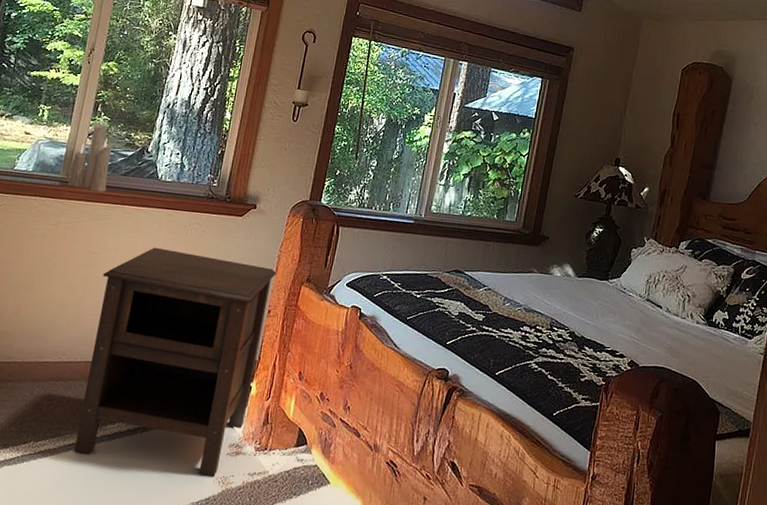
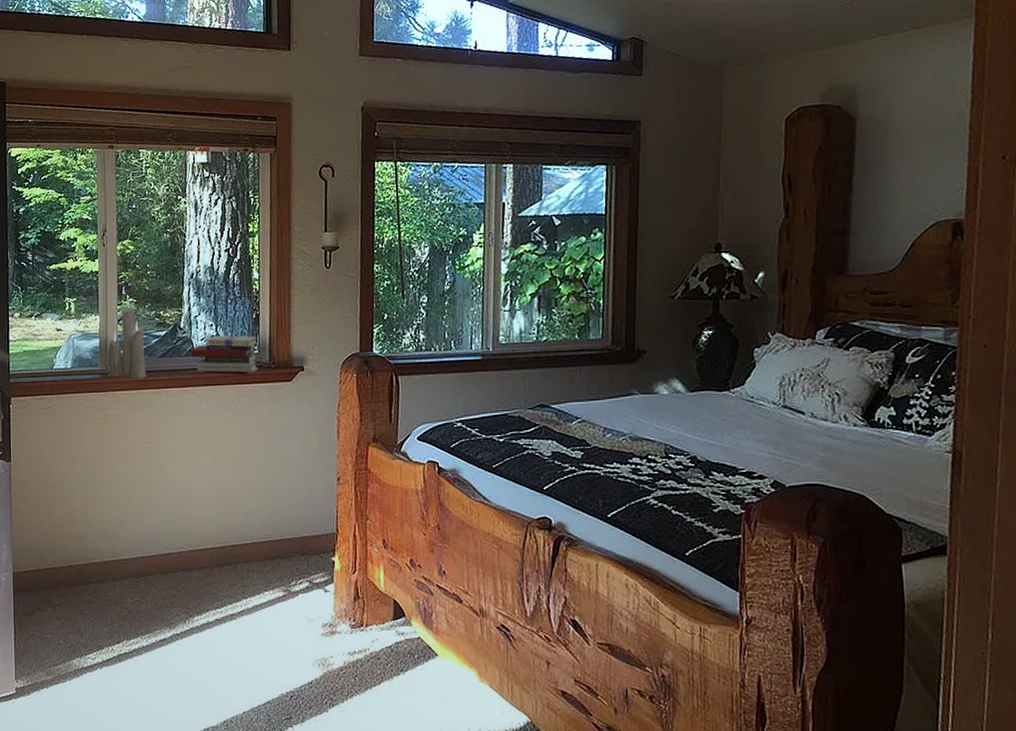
nightstand: present [73,247,276,477] -> none [160,427,338,659]
books: none [152,163,219,205] -> present [190,335,257,375]

